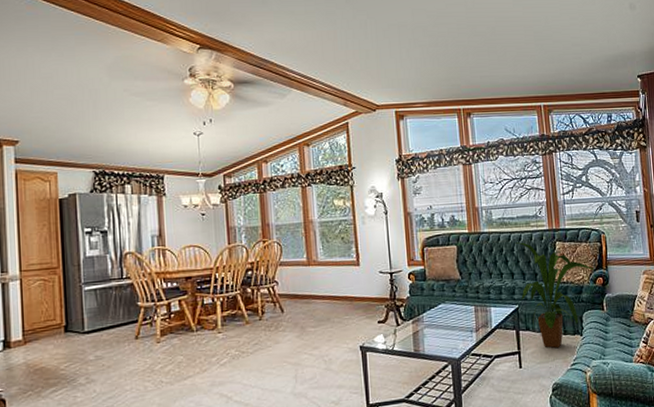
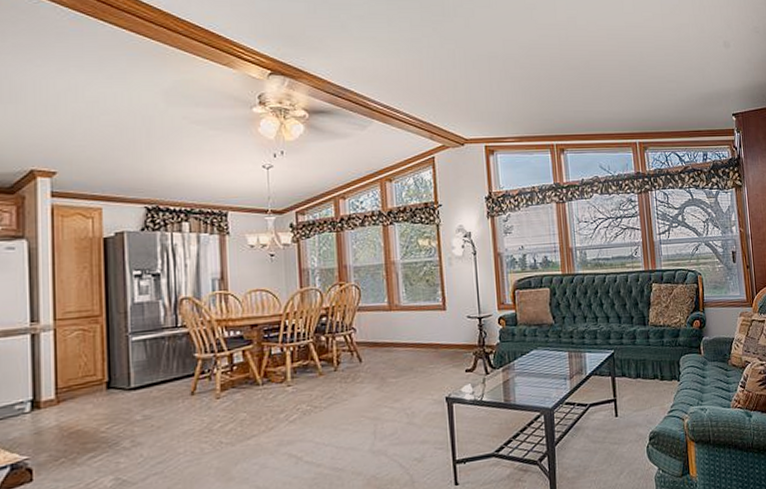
house plant: present [515,242,595,349] -> none [610,284,692,395]

